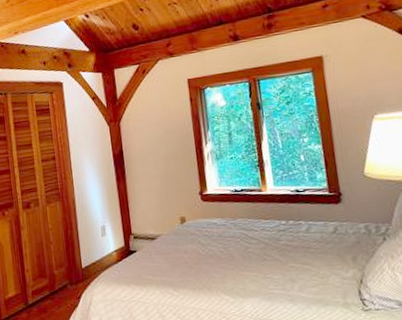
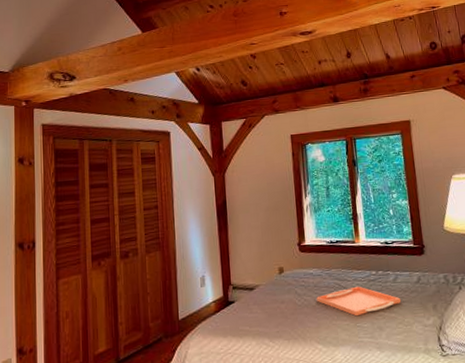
serving tray: none [221,236,316,268] -> present [316,286,402,317]

